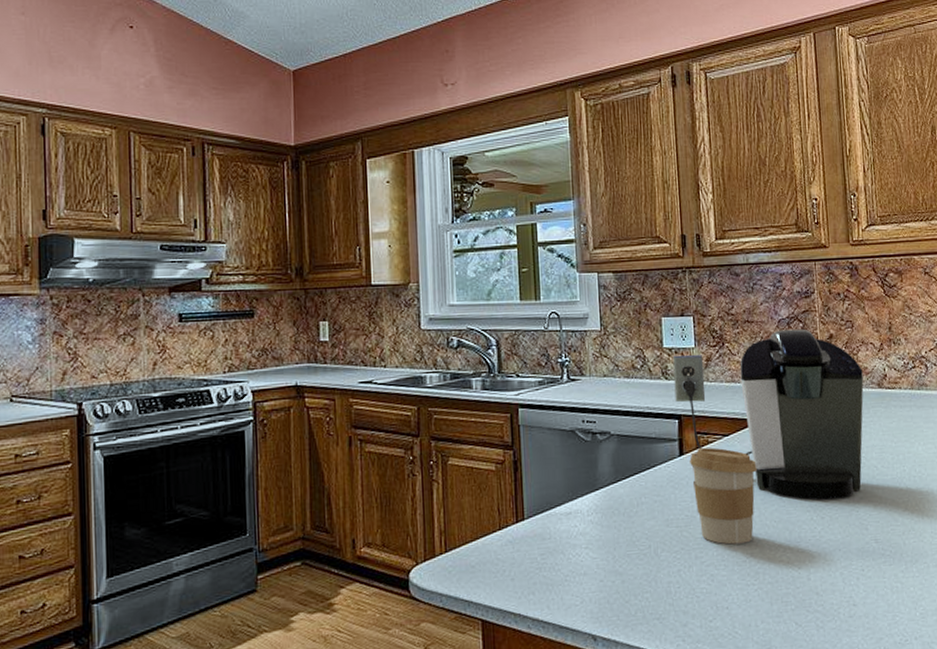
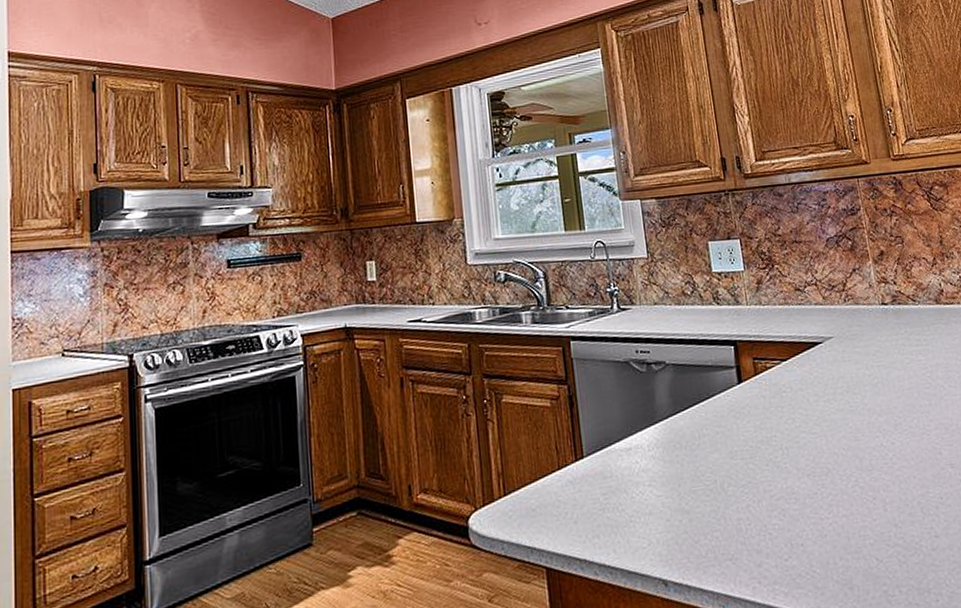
coffee maker: present [672,328,864,500] -> none [722,246,930,425]
coffee cup: present [689,447,757,545] -> none [749,373,823,476]

